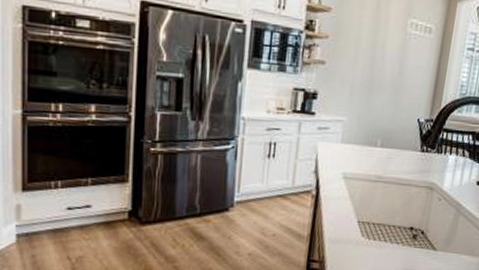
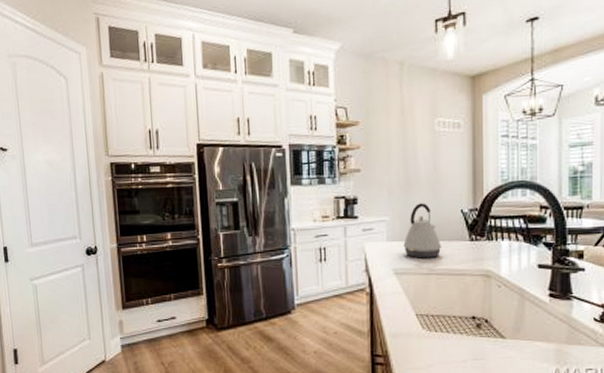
kettle: none [356,106,393,165] -> present [403,203,441,258]

